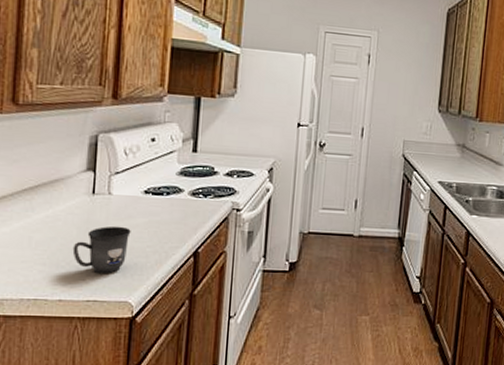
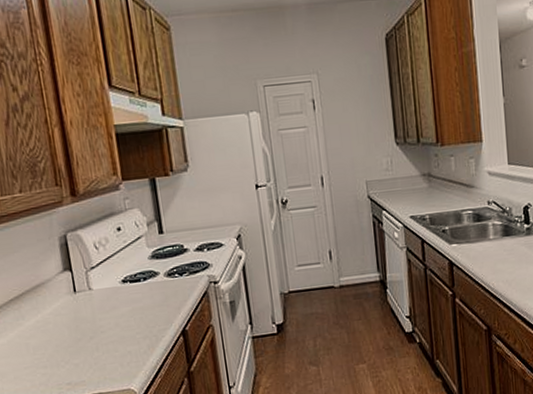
mug: present [72,226,131,273] -> none [67,318,120,367]

